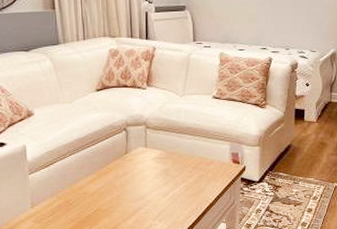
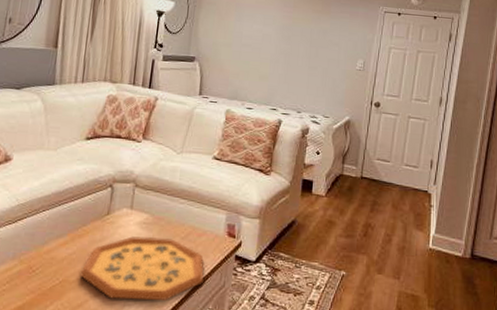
decorative tray: none [110,169,216,221] -> present [80,236,204,301]

